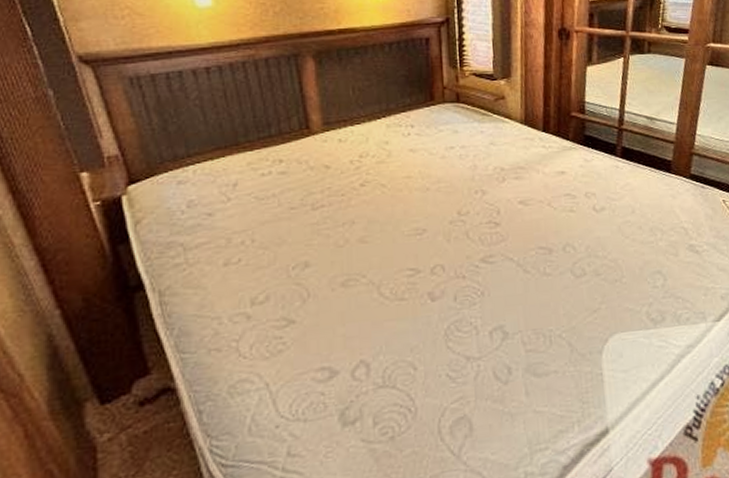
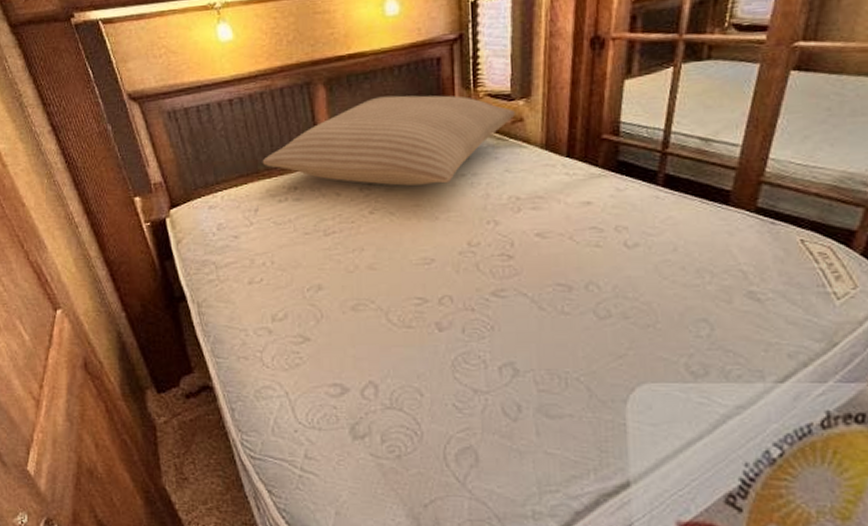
pillow: none [243,71,498,158] -> present [262,95,515,186]

